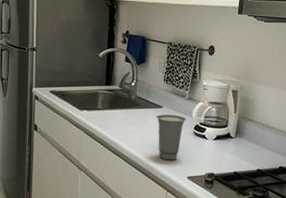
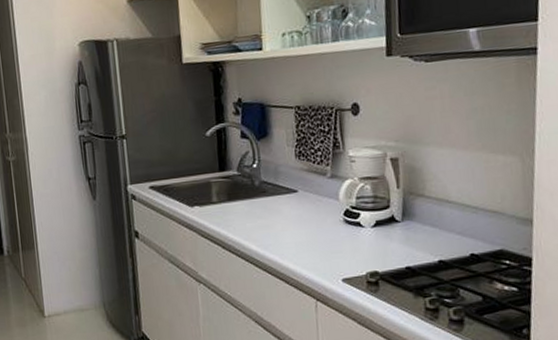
cup: present [156,114,186,161] -> none [290,199,332,260]

